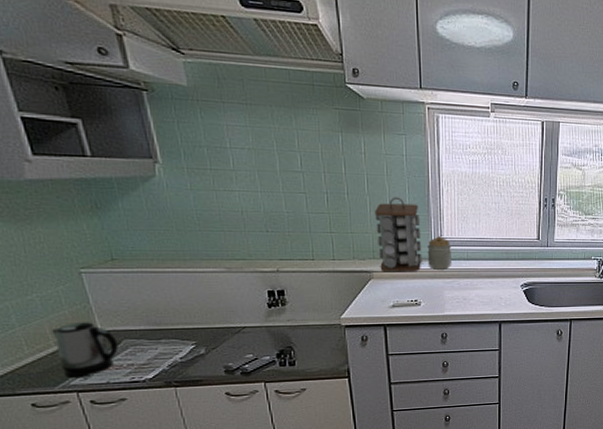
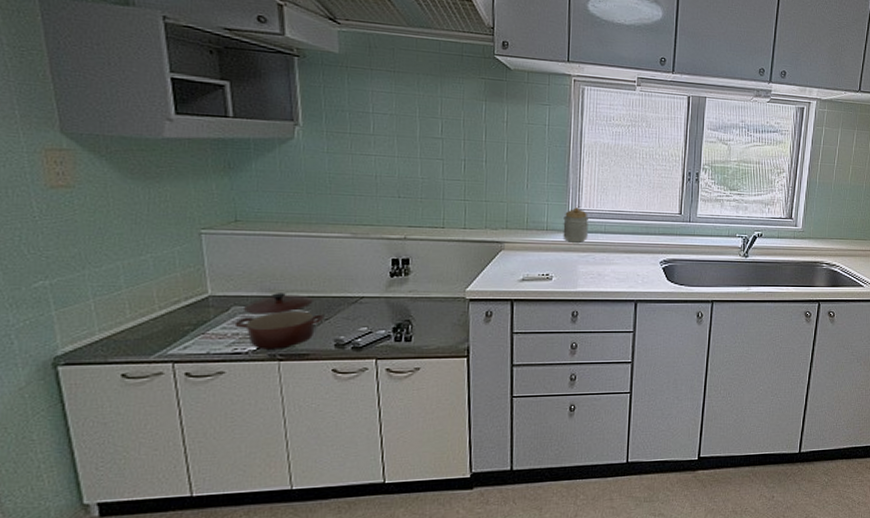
kettle: present [52,322,119,378] -> none [159,286,226,346]
saucepan: none [128,326,211,378] -> present [234,293,324,350]
spice rack: present [375,197,422,272] -> none [511,166,559,244]

